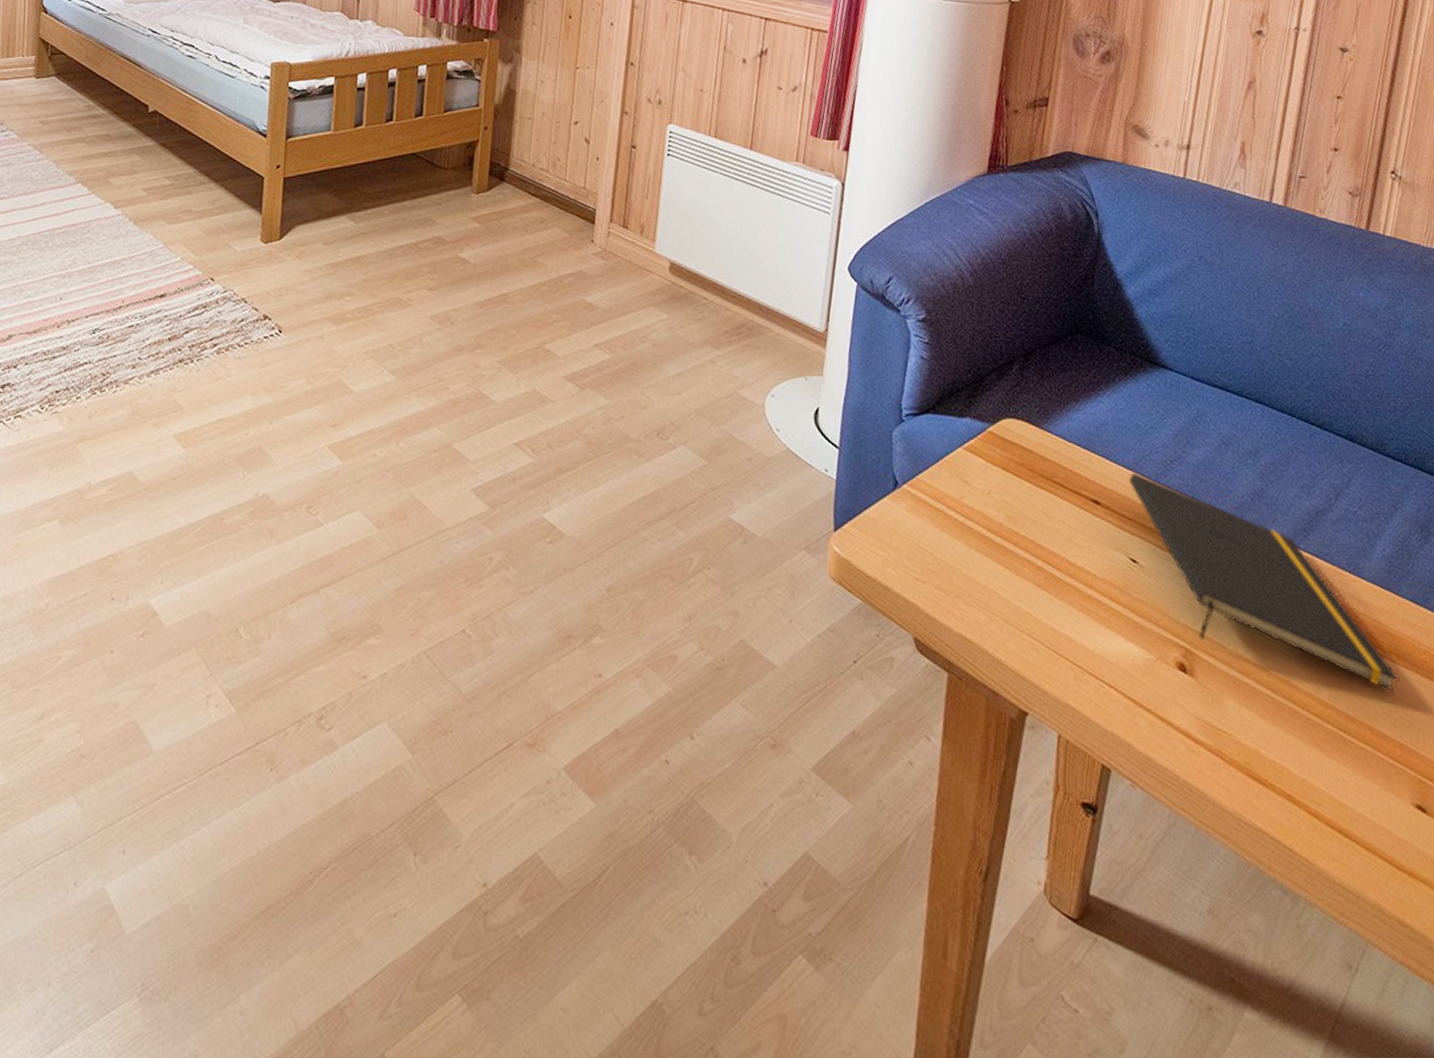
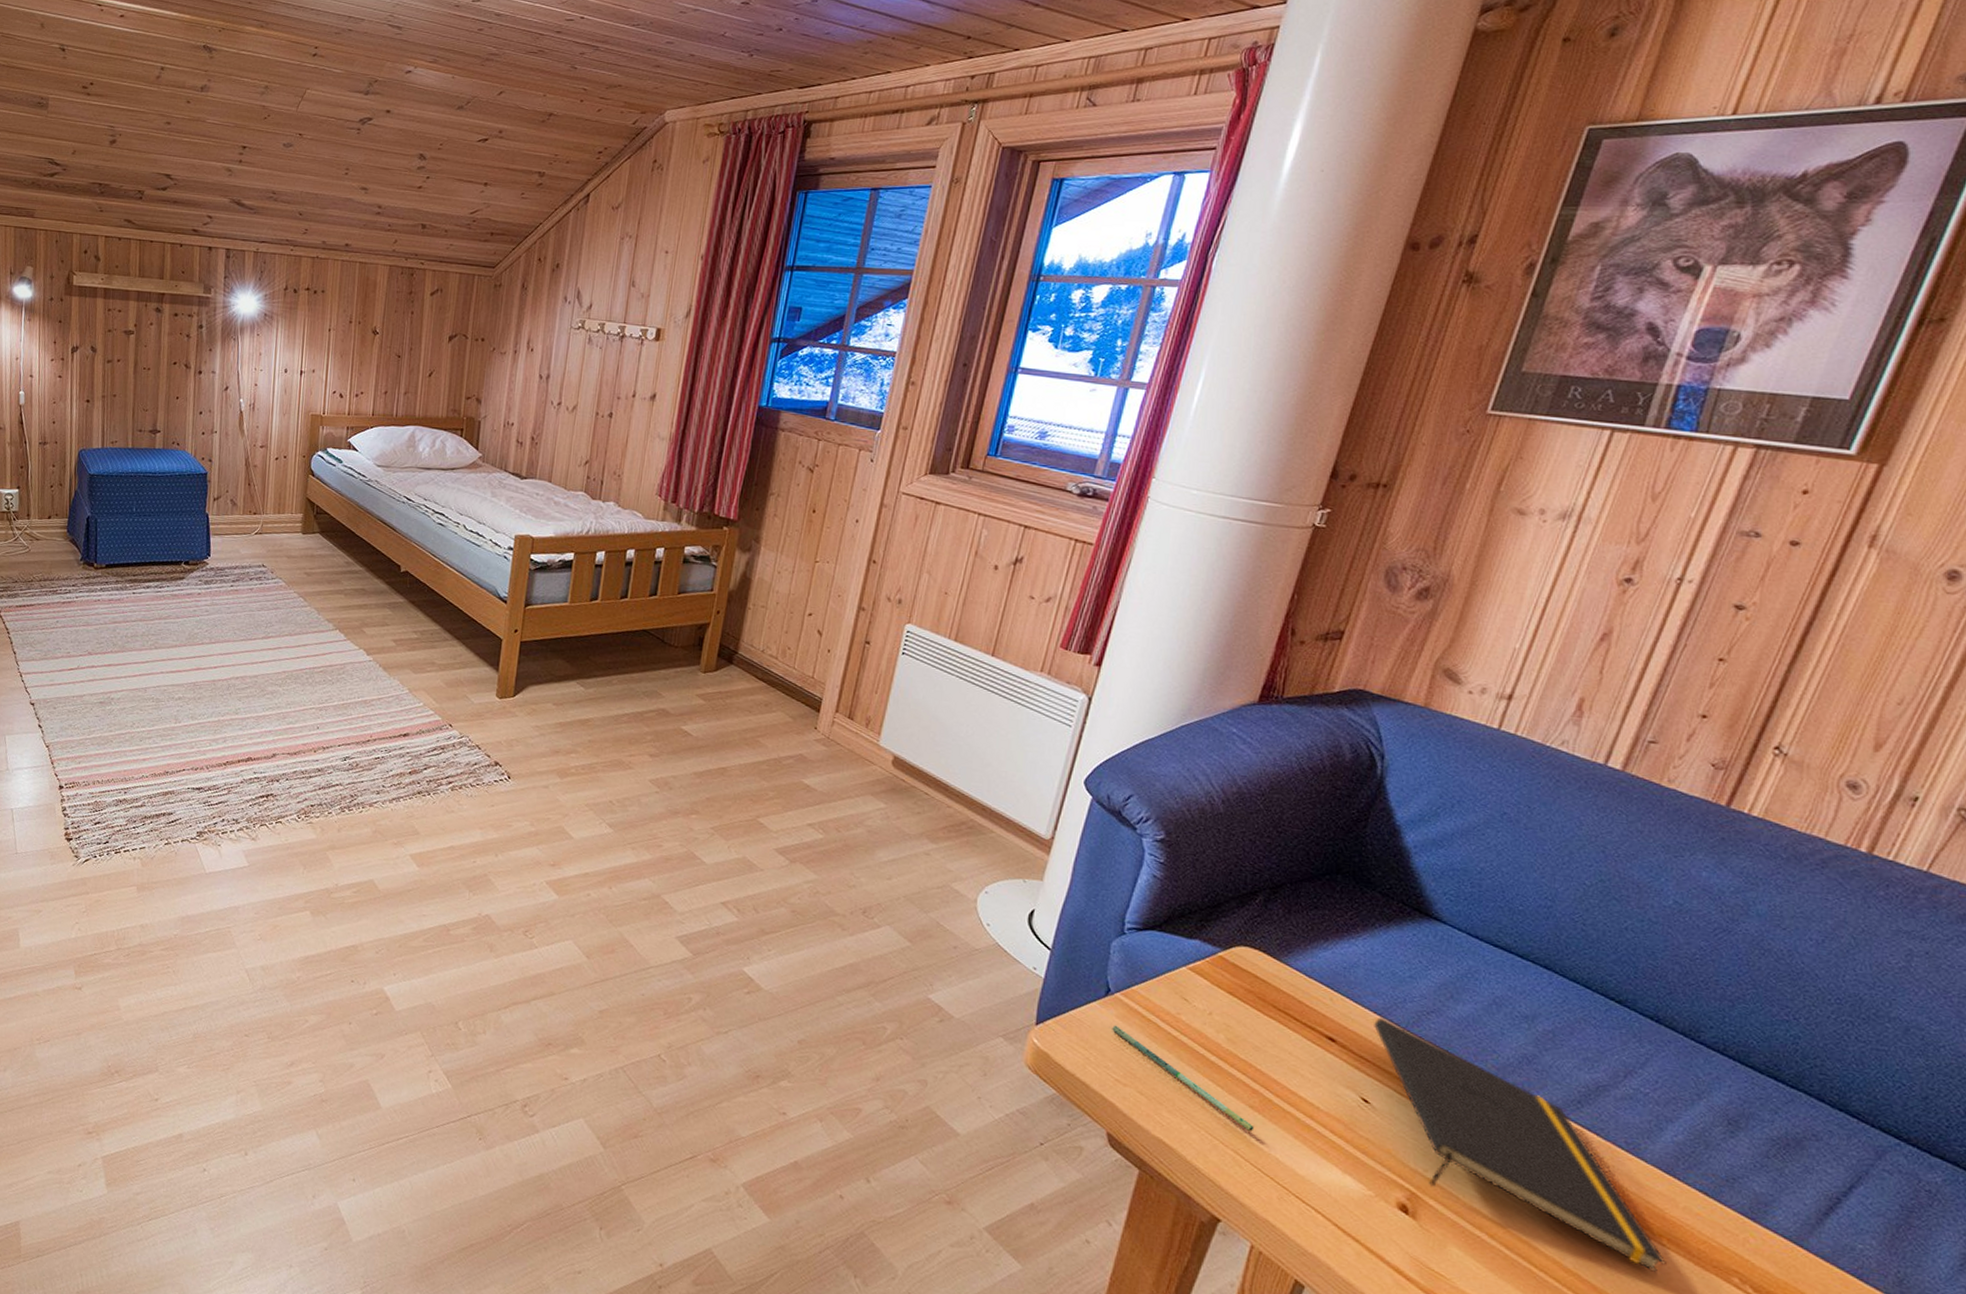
pen: none [904,519,1044,613] -> present [1112,1025,1255,1133]

